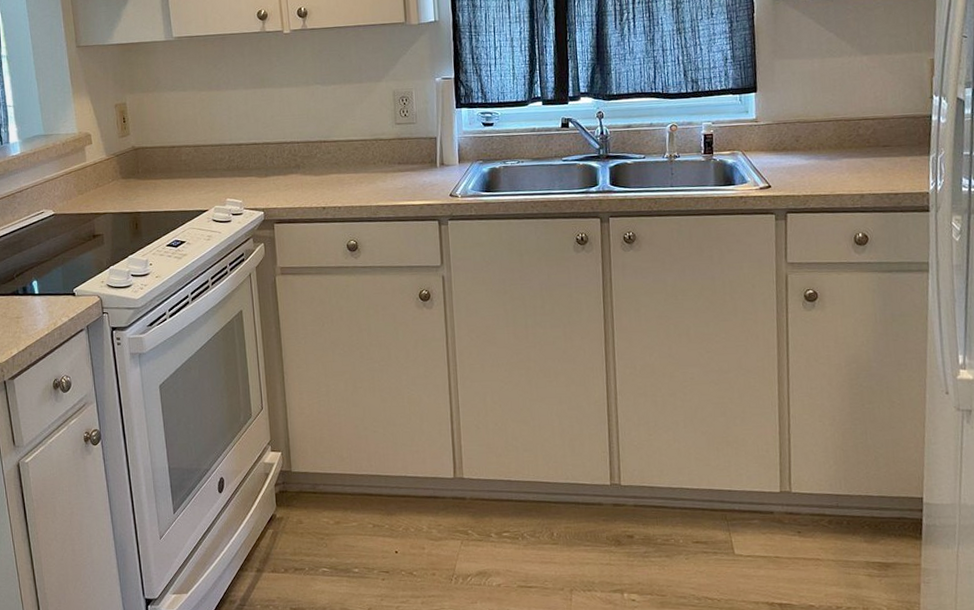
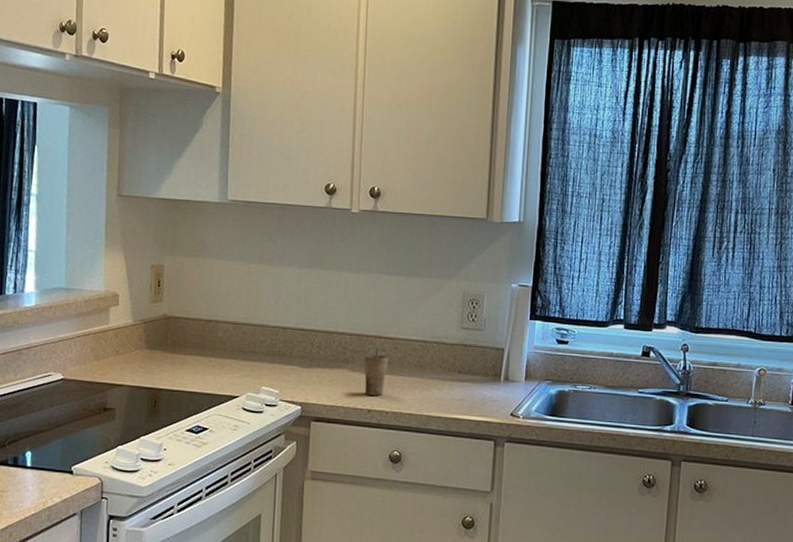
cup: none [313,152,335,194] -> present [364,348,388,396]

